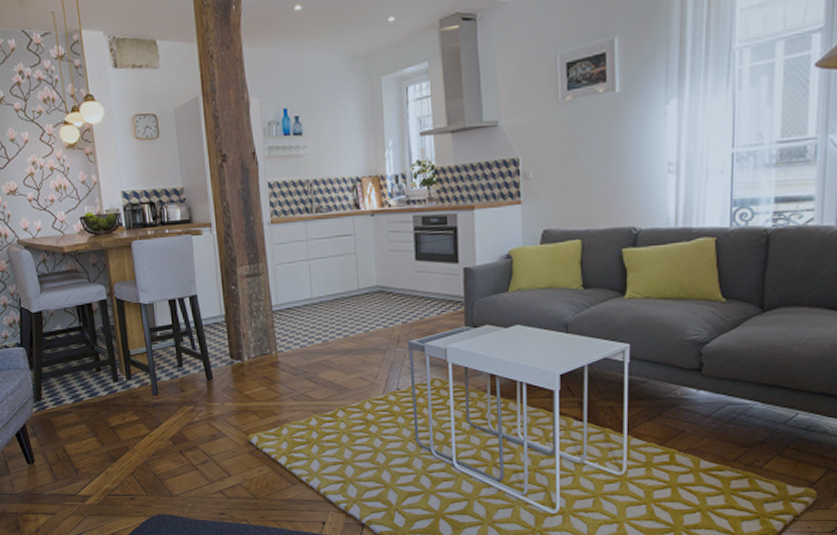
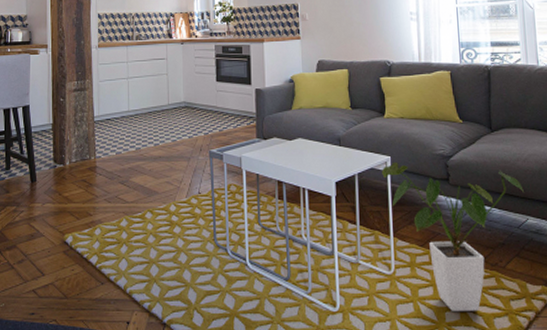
house plant: none [618,350,797,514] -> present [382,161,524,311]

